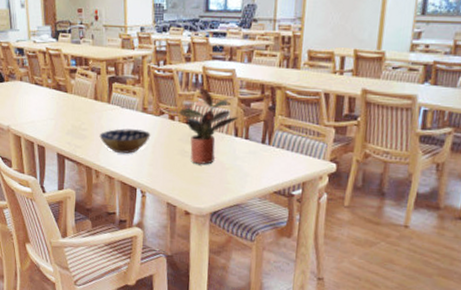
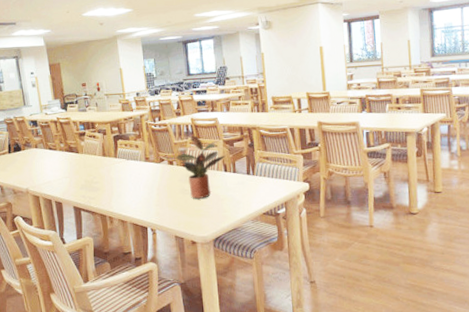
bowl: present [99,128,151,154] -> none [110,175,155,200]

